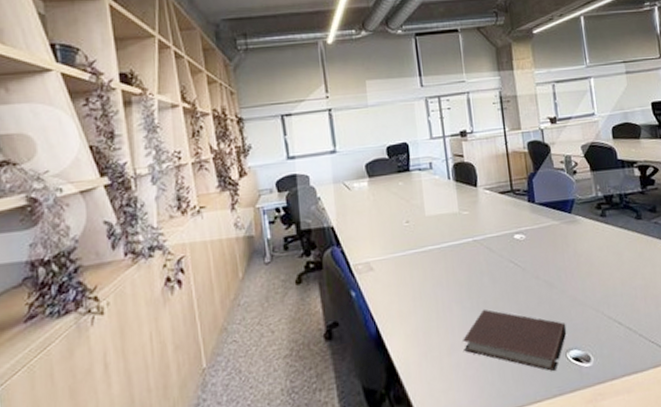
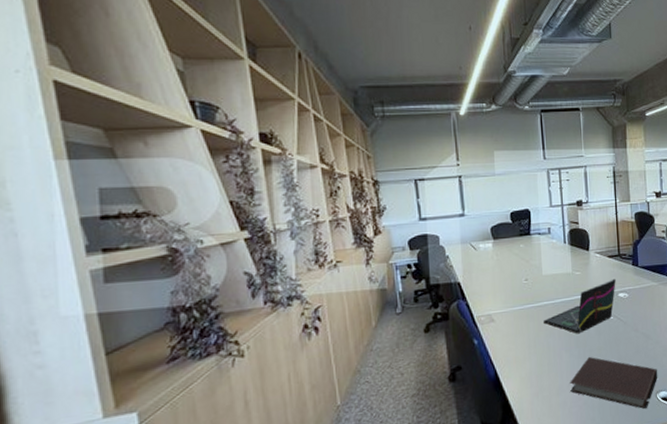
laptop: none [428,218,511,283] -> present [542,278,616,334]

